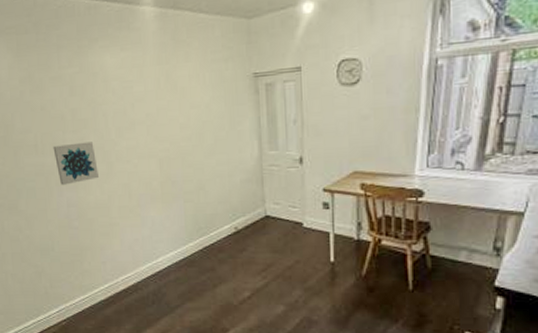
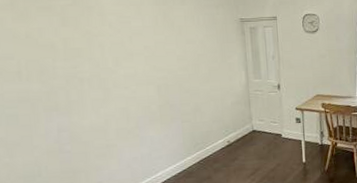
wall art: present [53,142,99,185] -> none [41,69,94,111]

